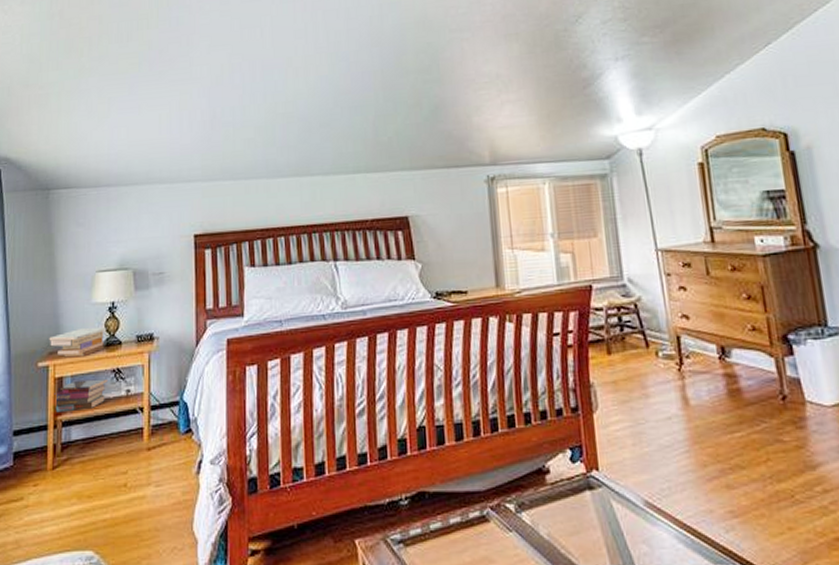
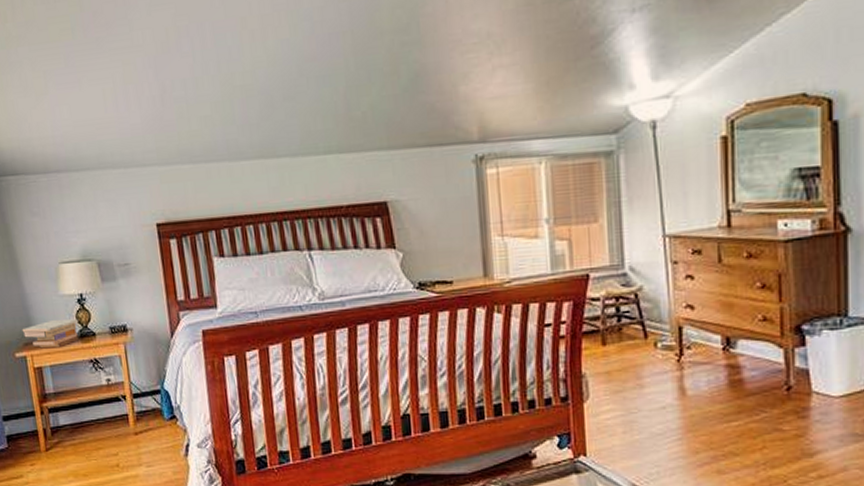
books: present [54,378,108,413] -> none [36,368,87,400]

